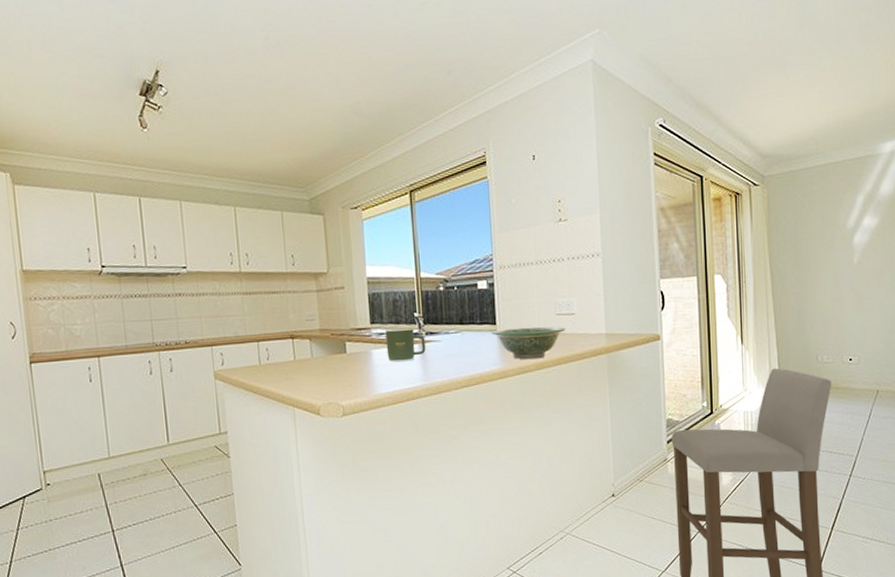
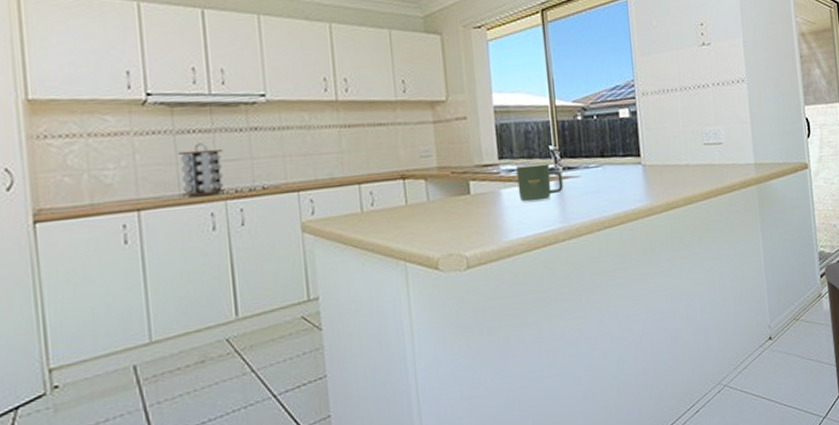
spice rack: none [124,305,159,348] -> present [177,143,226,198]
bowl: present [491,326,566,360] -> none [635,157,714,194]

